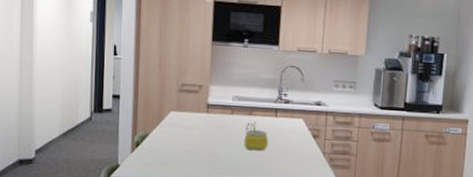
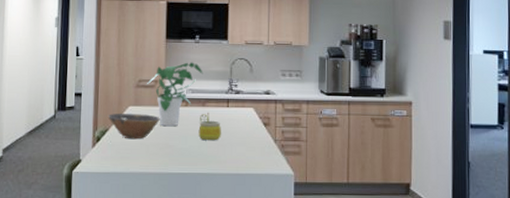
bowl: none [147,118,204,146] -> present [107,114,160,140]
potted plant: none [190,67,251,135] -> present [147,62,203,127]

